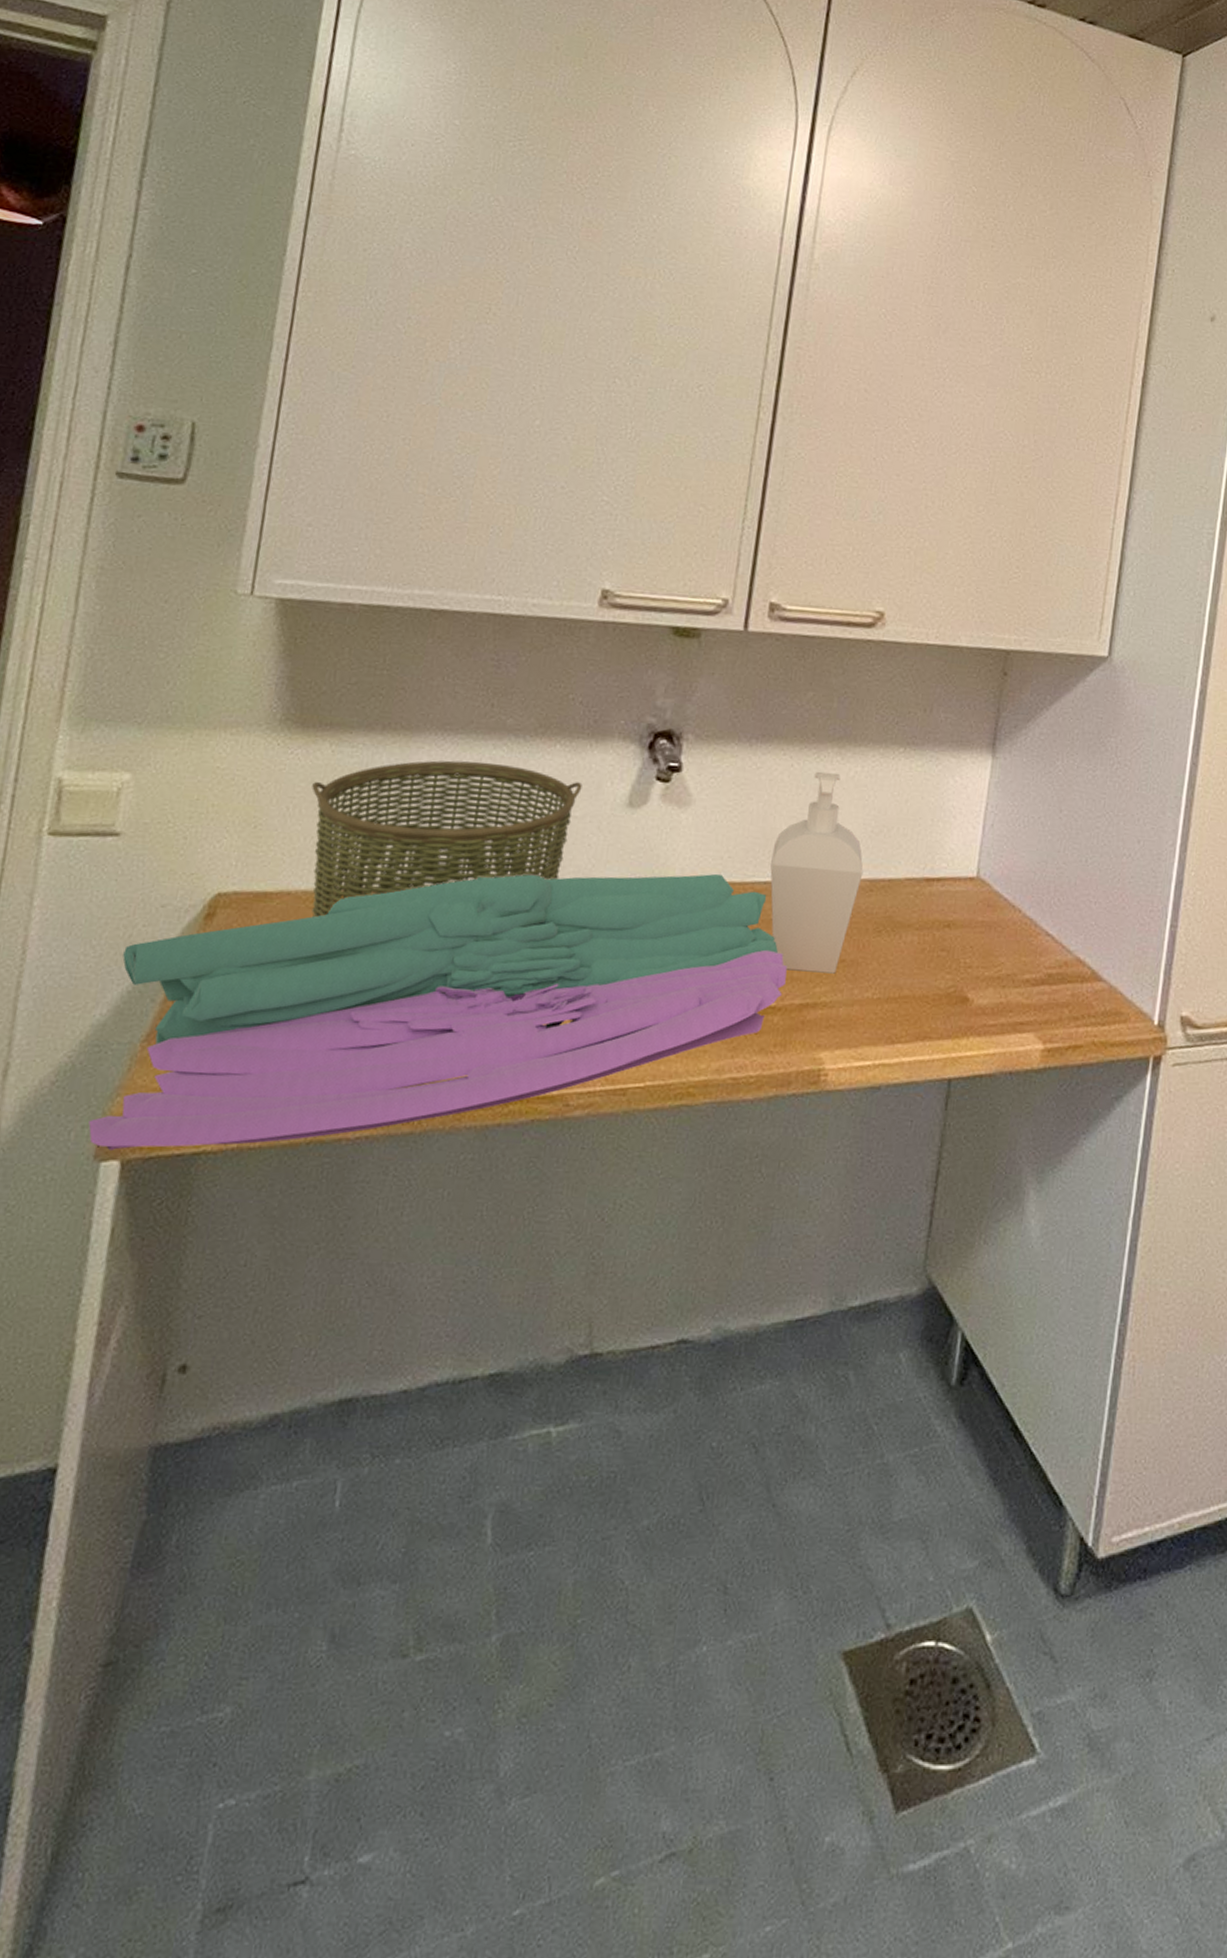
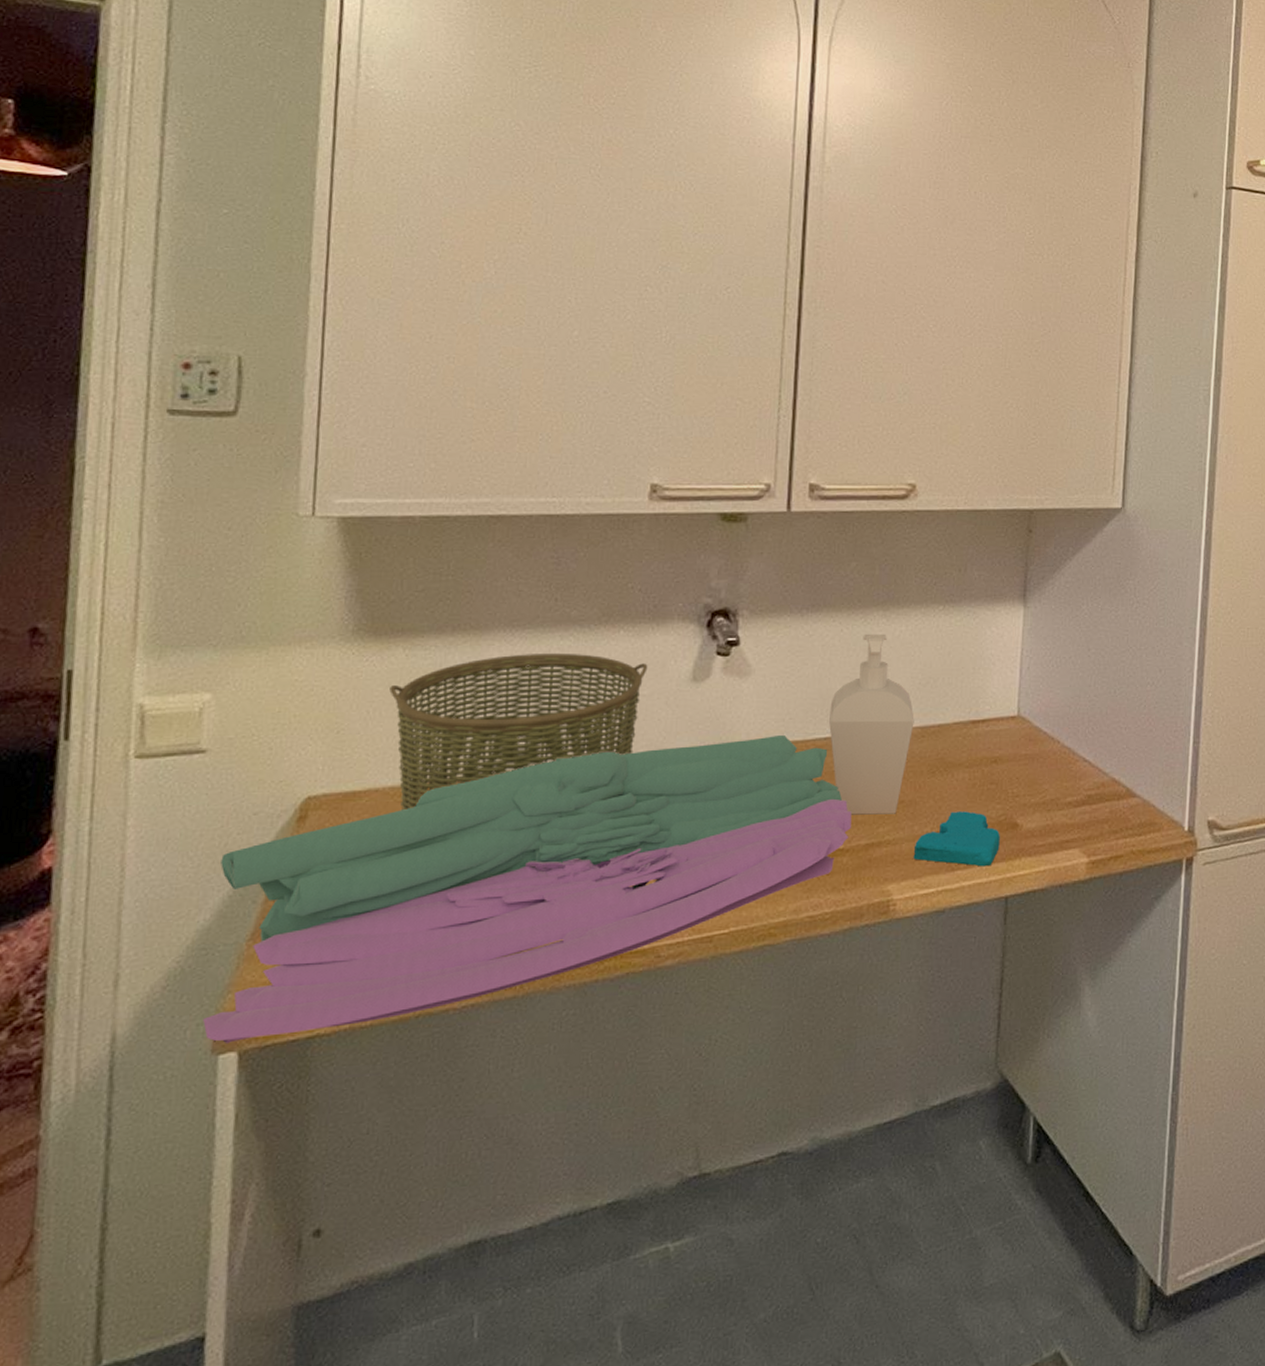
sponge: none [850,977,948,1043] -> present [913,811,1000,867]

